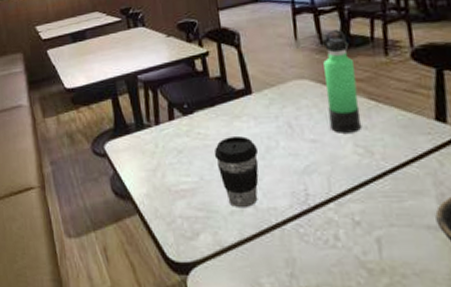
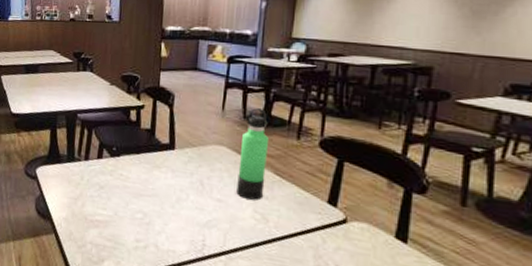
coffee cup: present [214,136,259,208] -> none [130,183,170,247]

